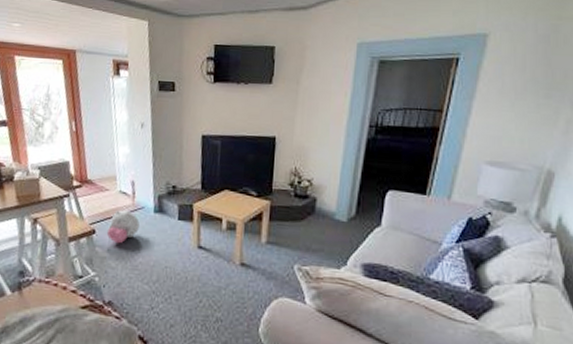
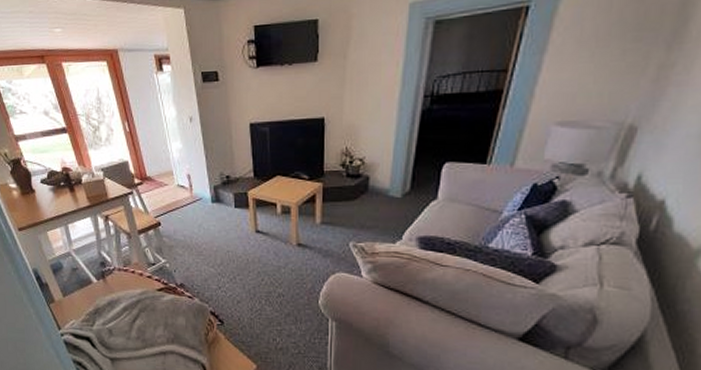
plush toy: present [106,210,140,244] -> none [171,202,199,233]

